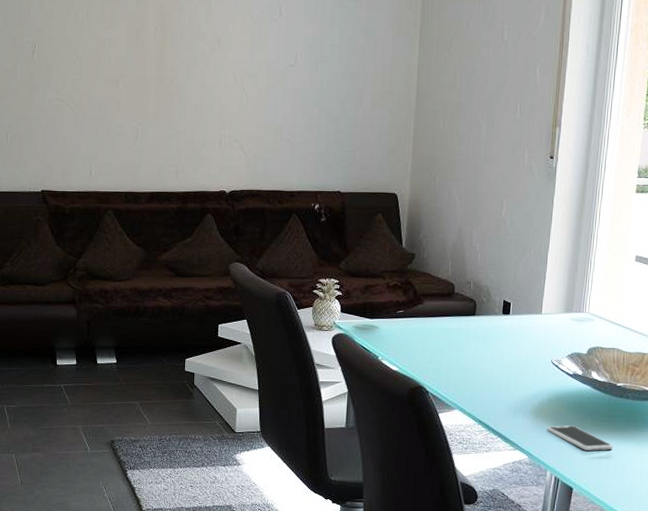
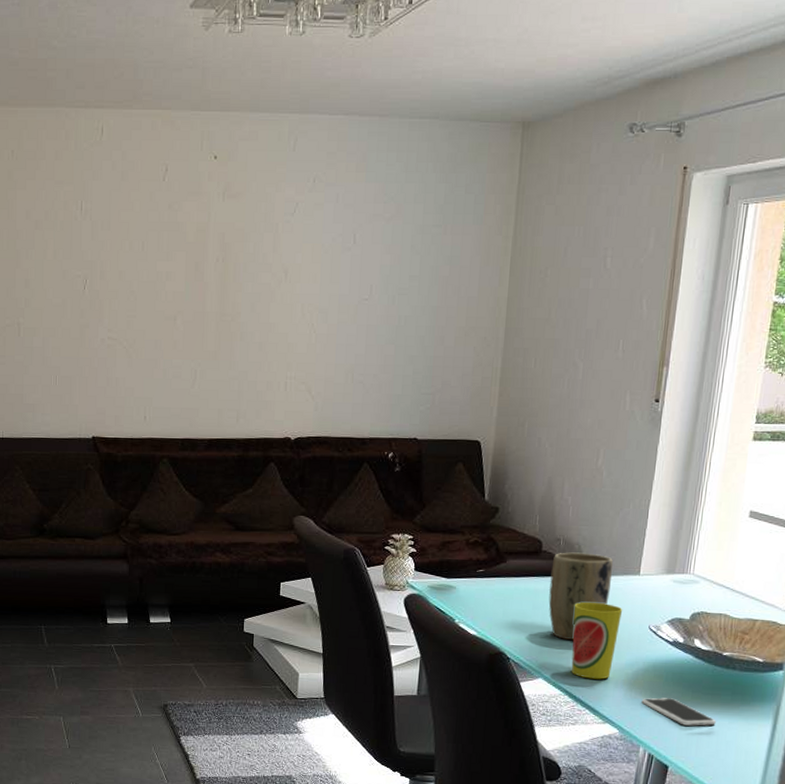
plant pot: none [462,294,518,375] -> present [548,552,613,641]
cup: none [484,339,528,410] -> present [571,602,623,680]

